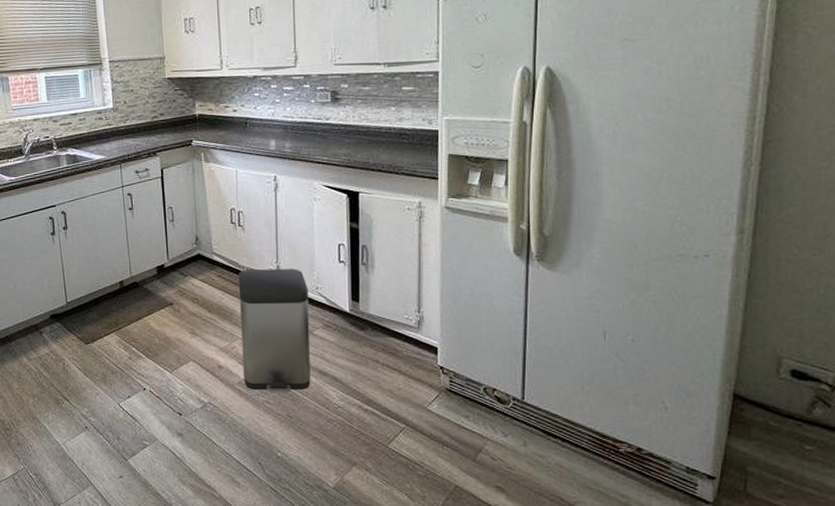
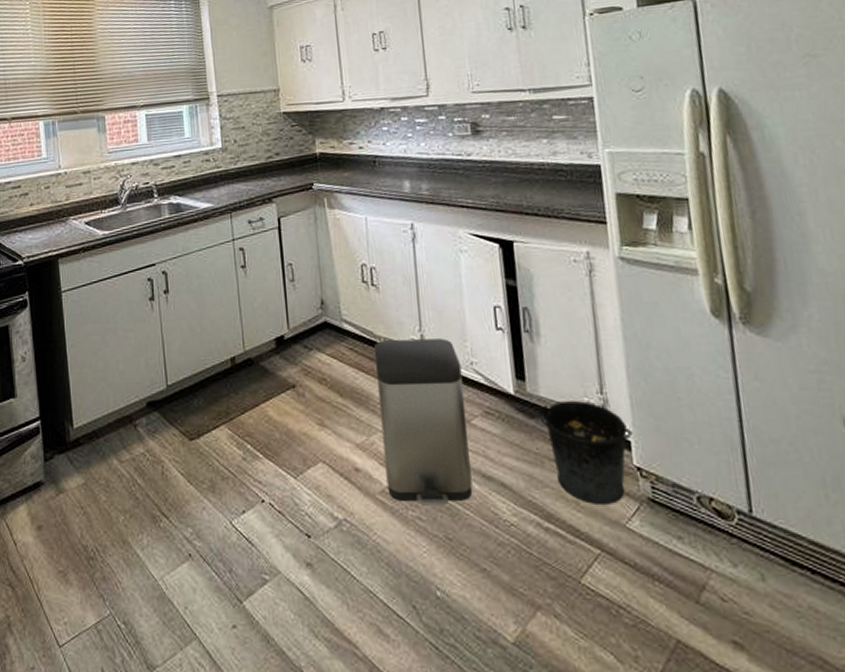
bucket: none [367,318,440,393] -> present [538,401,633,504]

